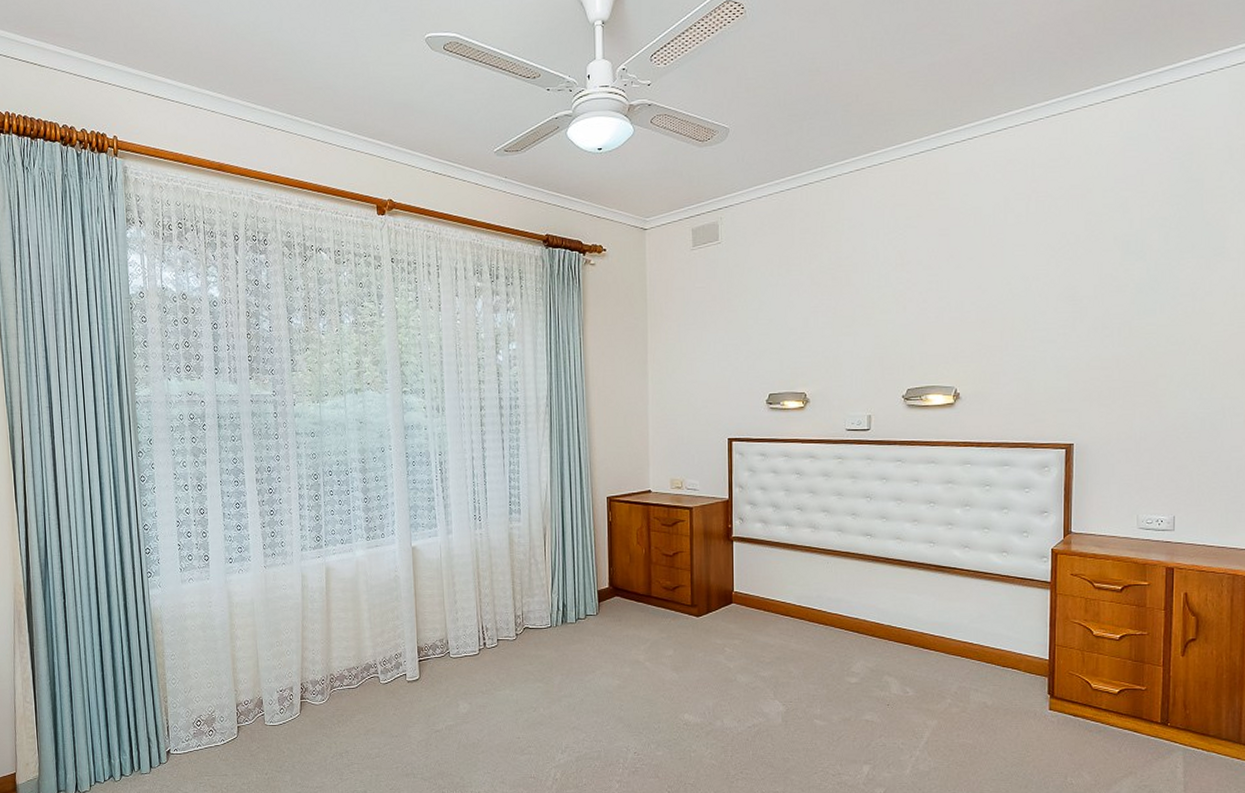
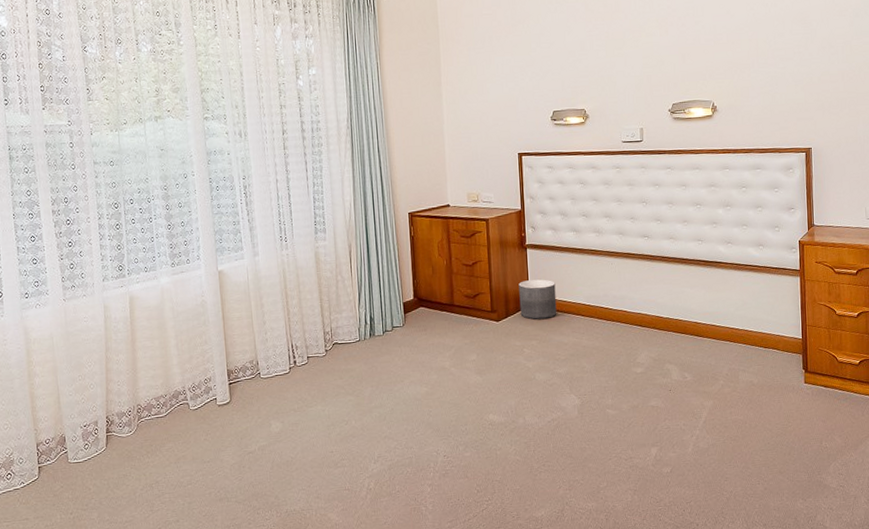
planter: none [722,575,764,617] -> present [518,279,557,320]

